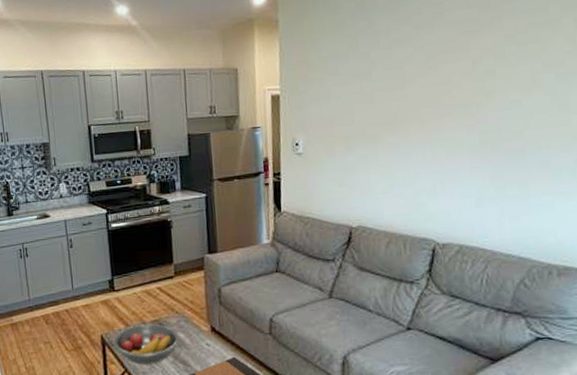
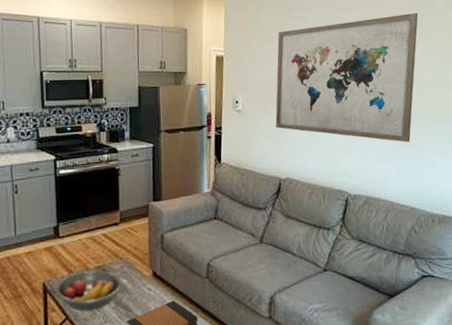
wall art: none [342,22,525,181] -> present [275,12,419,143]

